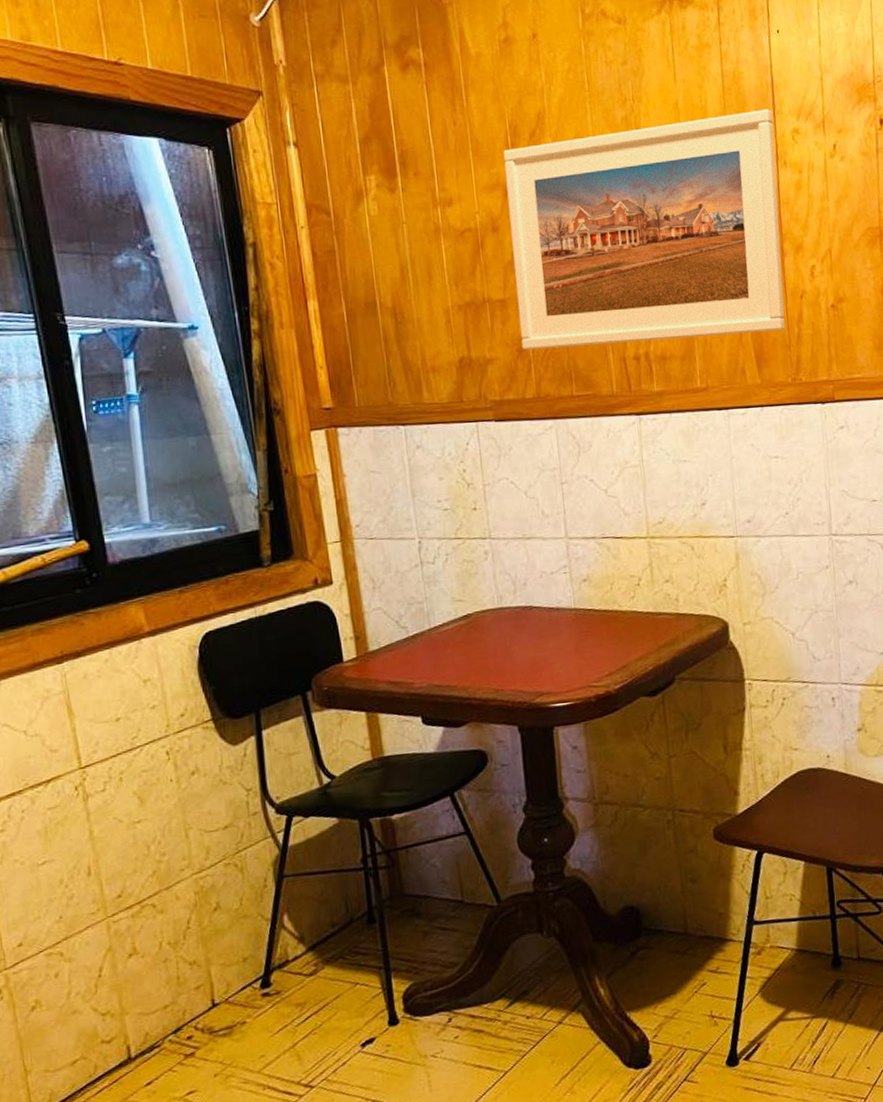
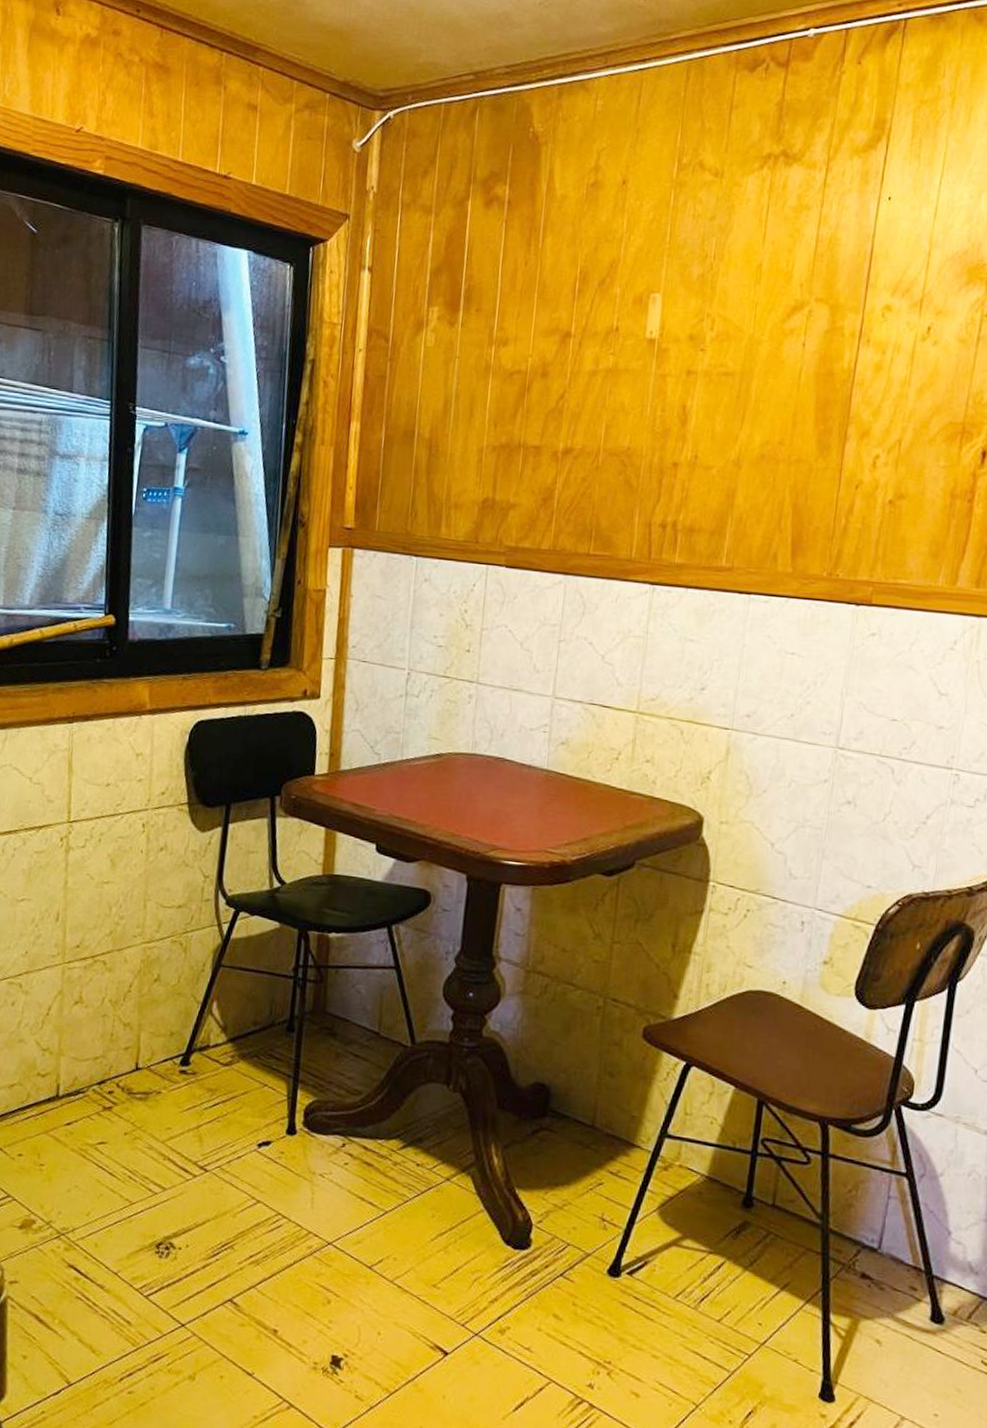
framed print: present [503,109,785,351] -> none [547,280,865,520]

